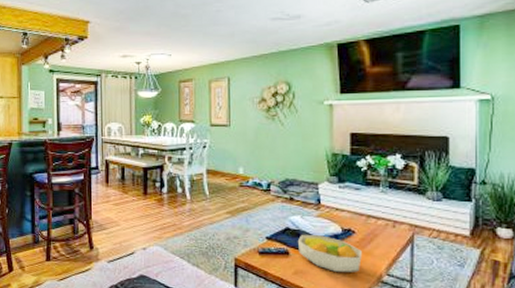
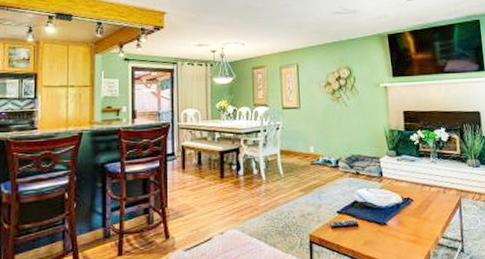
fruit bowl: present [297,235,362,272] -> none [364,205,421,239]

